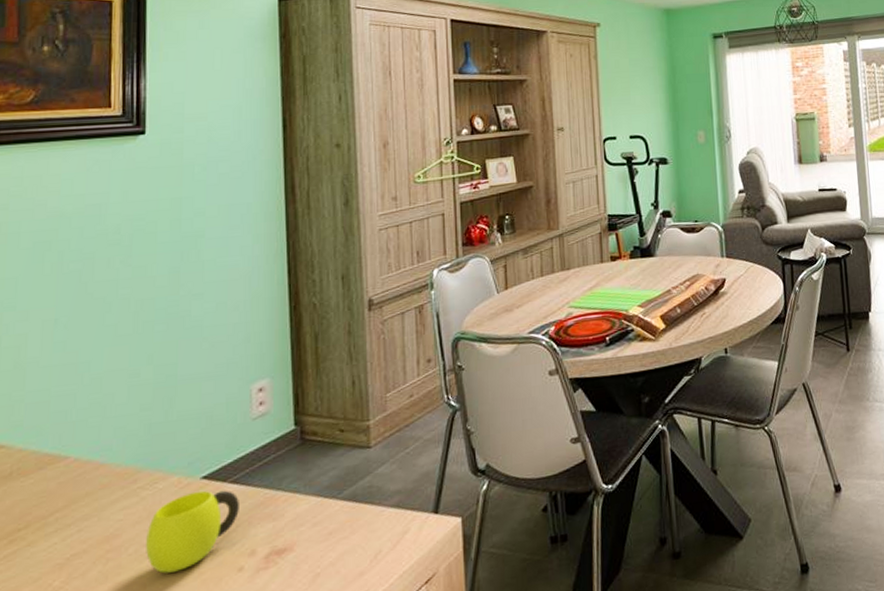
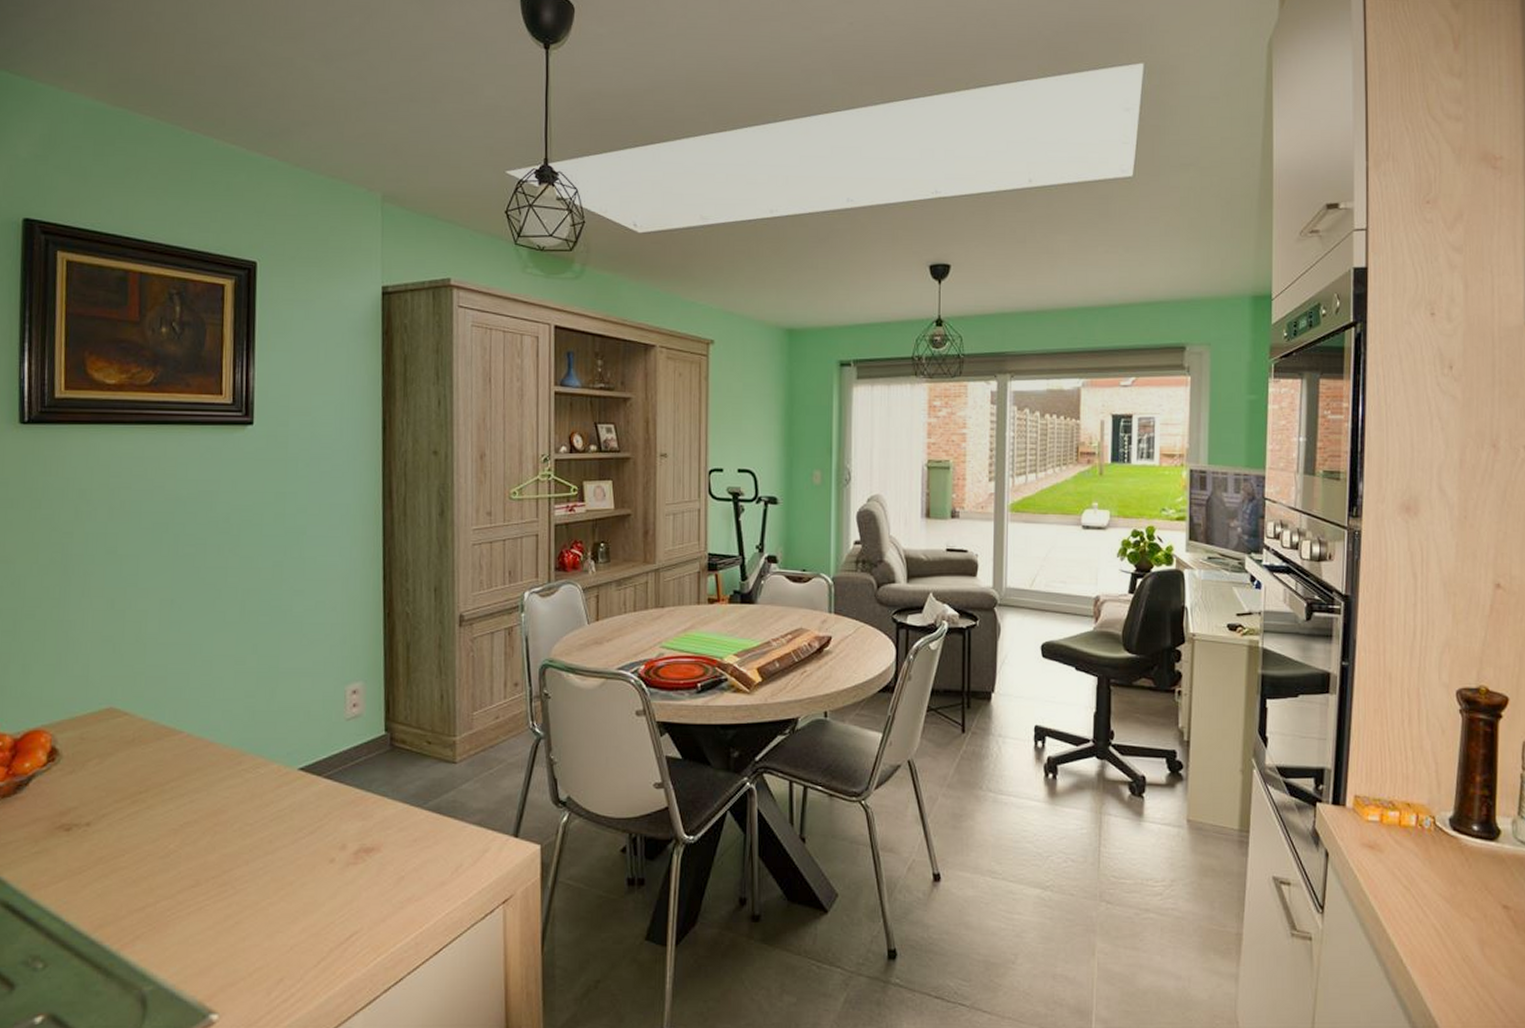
cup: present [146,490,239,574] -> none [248,781,332,853]

